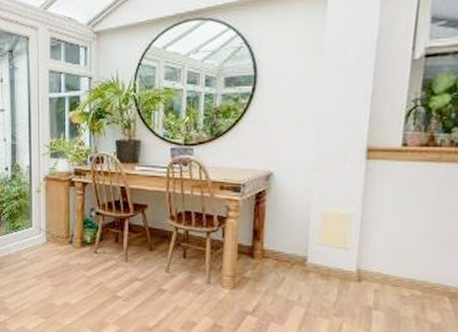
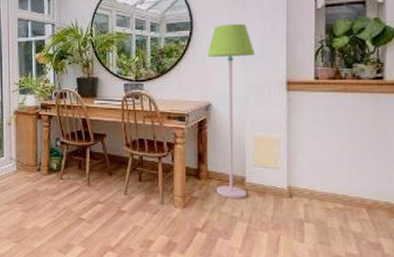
floor lamp: none [271,78,331,282] -> present [207,24,255,199]

